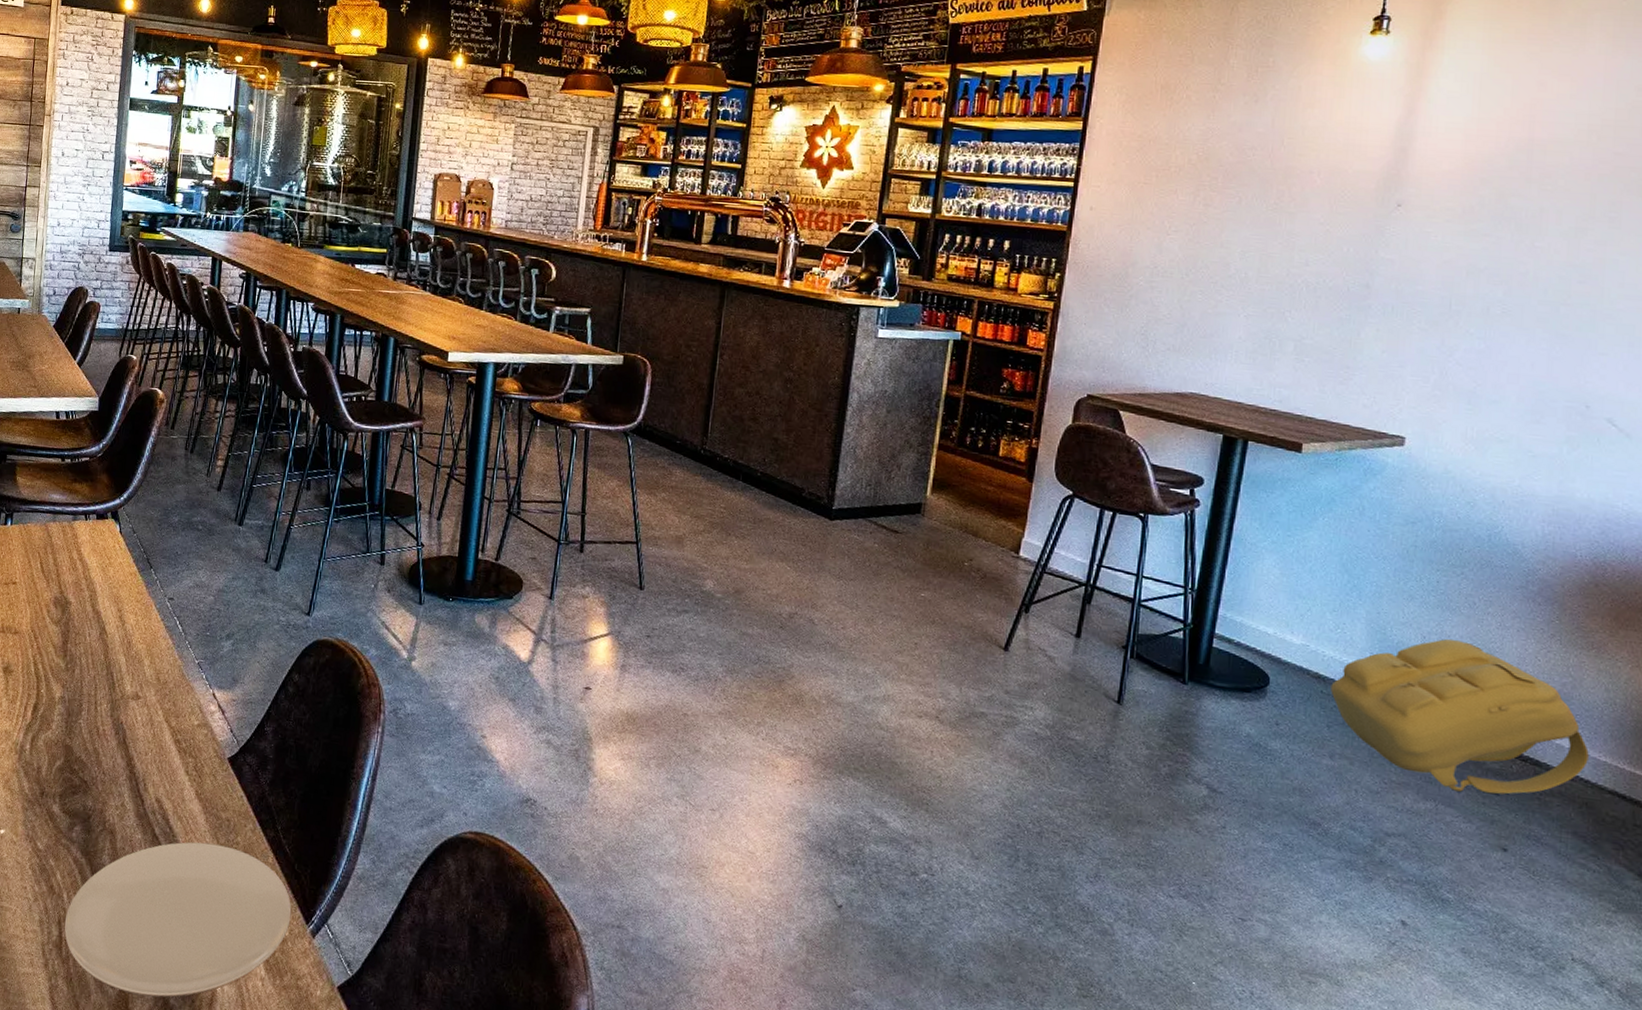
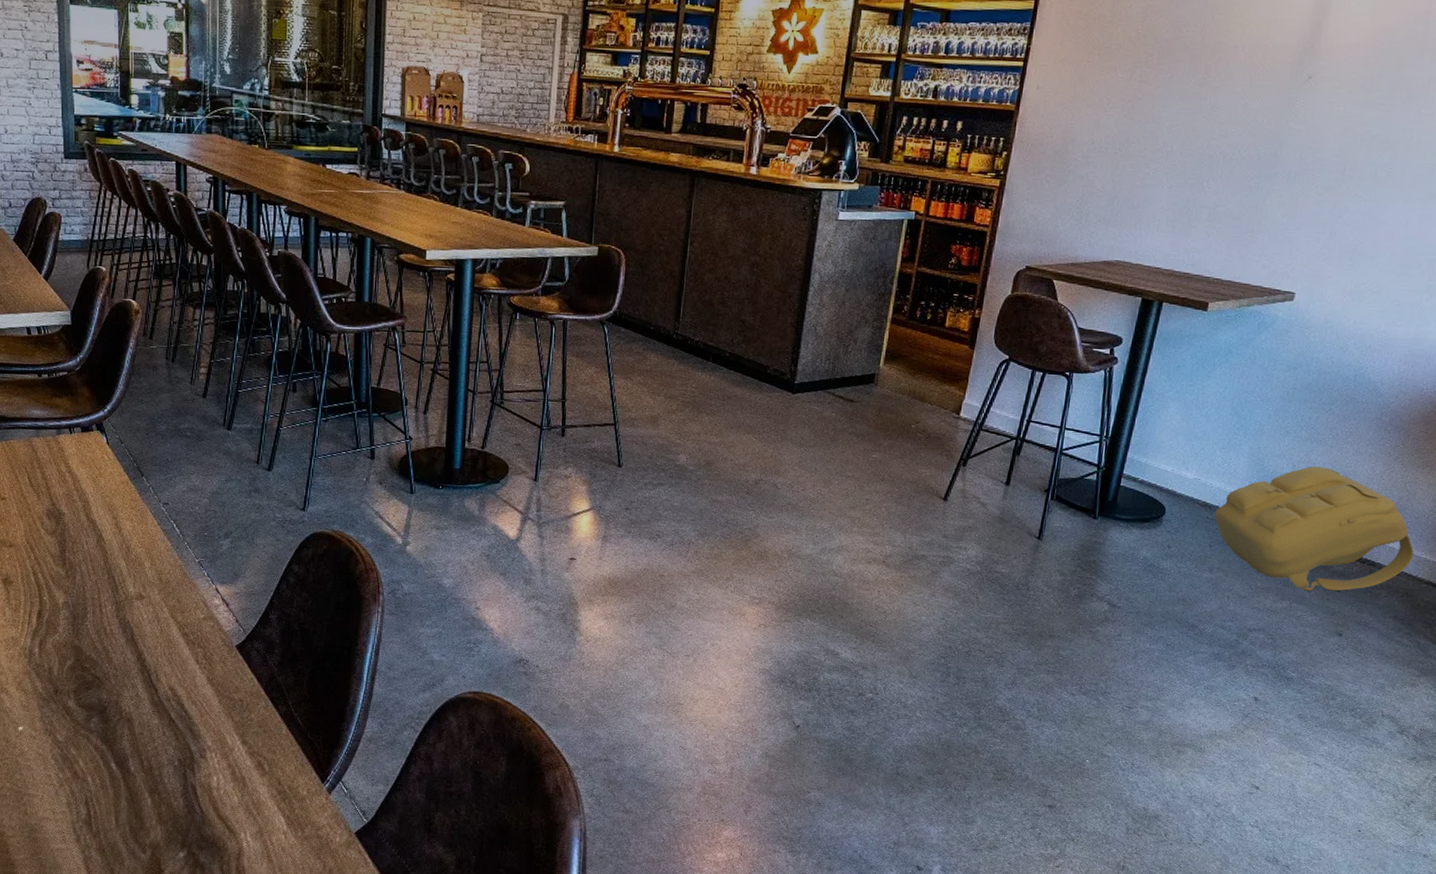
plate: present [64,842,292,998] -> none [91,721,308,858]

